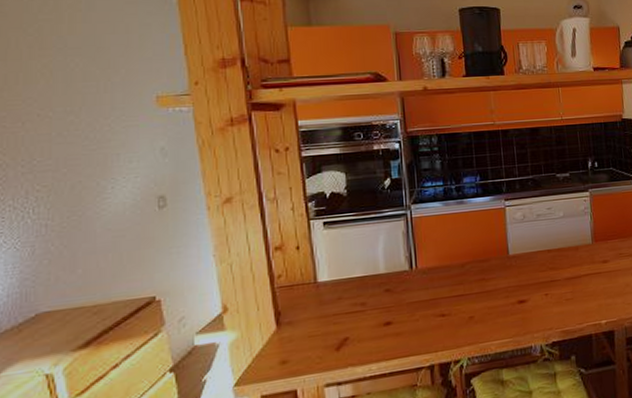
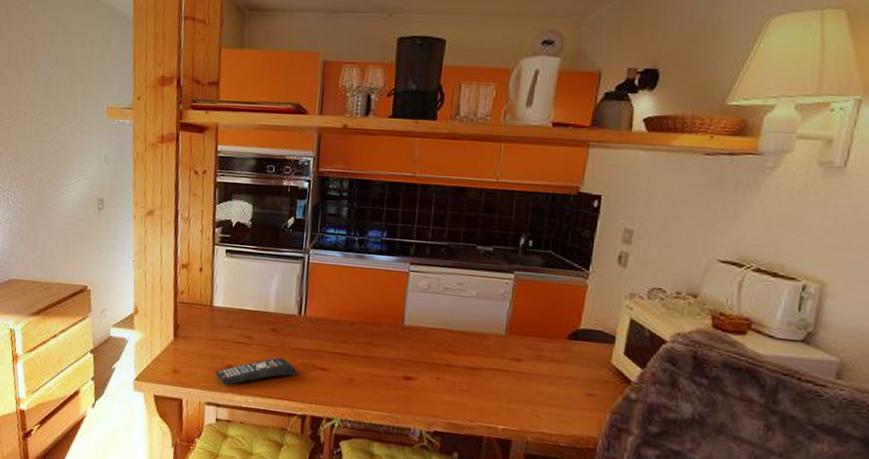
remote control: none [330,315,418,360] -> present [214,357,297,386]

